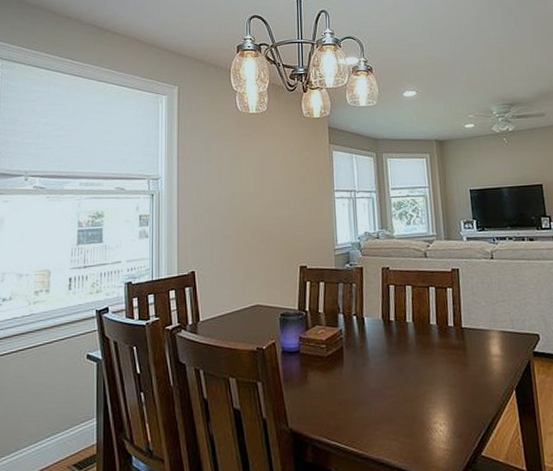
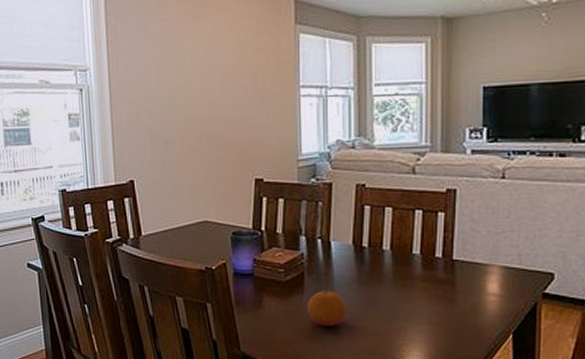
fruit: none [347,362,380,396] -> present [307,291,346,326]

